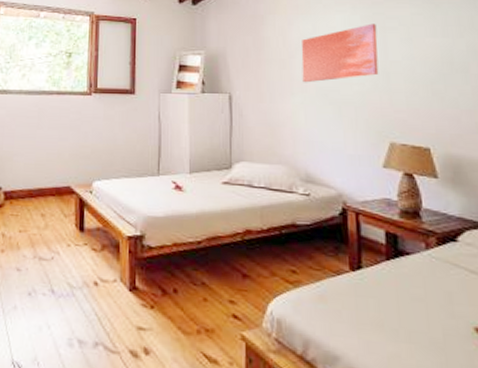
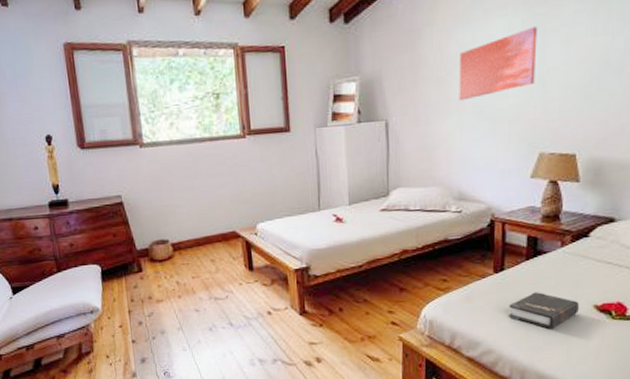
hardback book: none [371,301,458,353] -> present [509,292,580,330]

